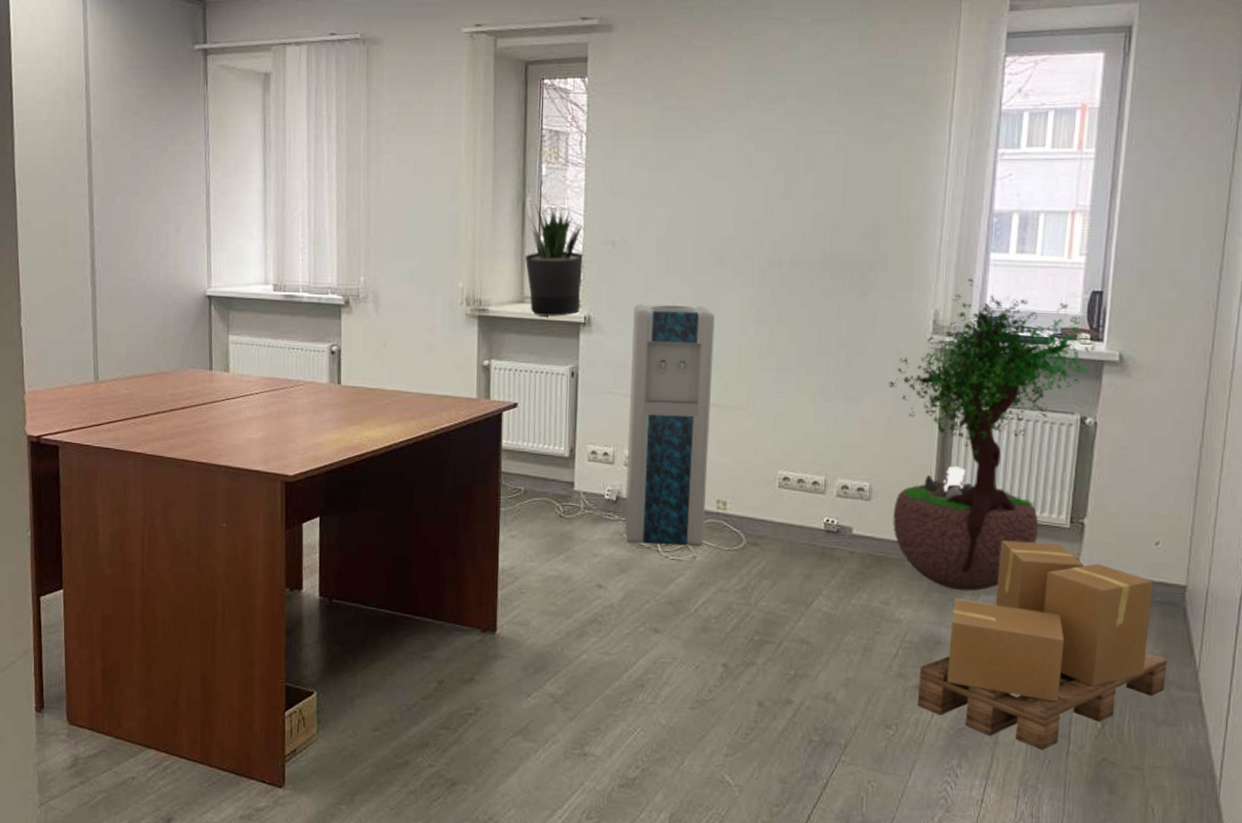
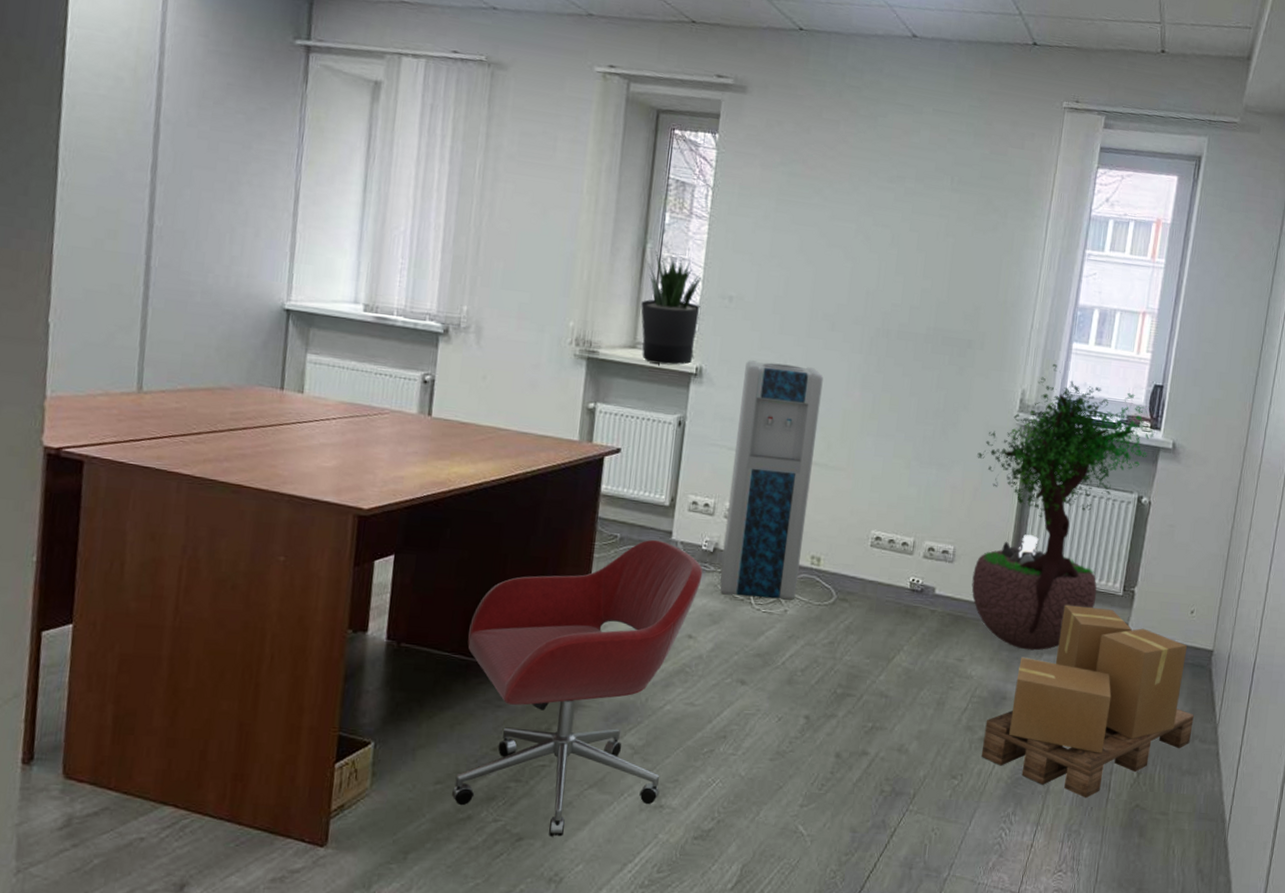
office chair: none [389,491,608,783] -> present [452,539,703,837]

